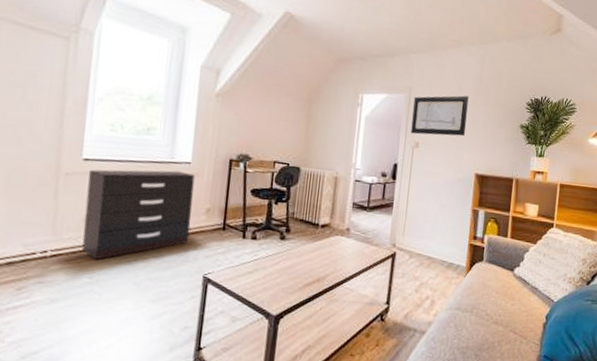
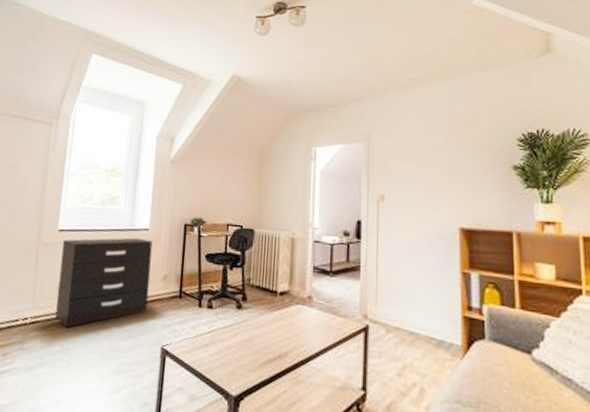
wall art: present [411,95,469,137] -> none [373,138,440,186]

